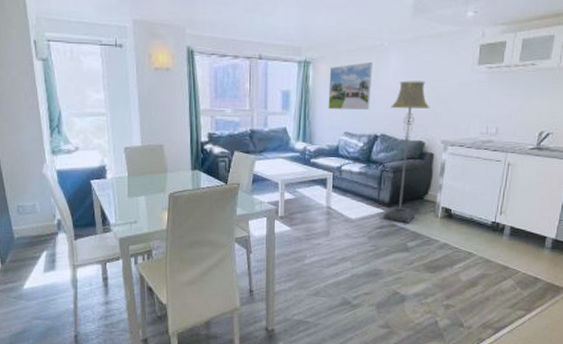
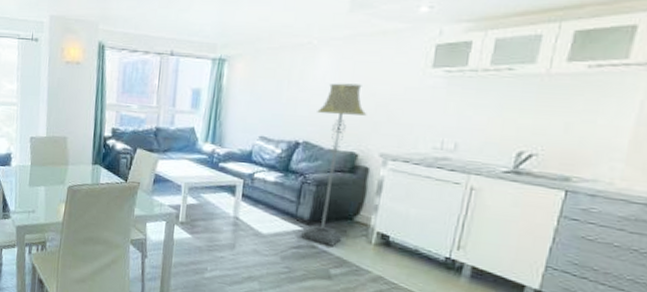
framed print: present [328,61,372,110] -> none [242,60,298,113]

